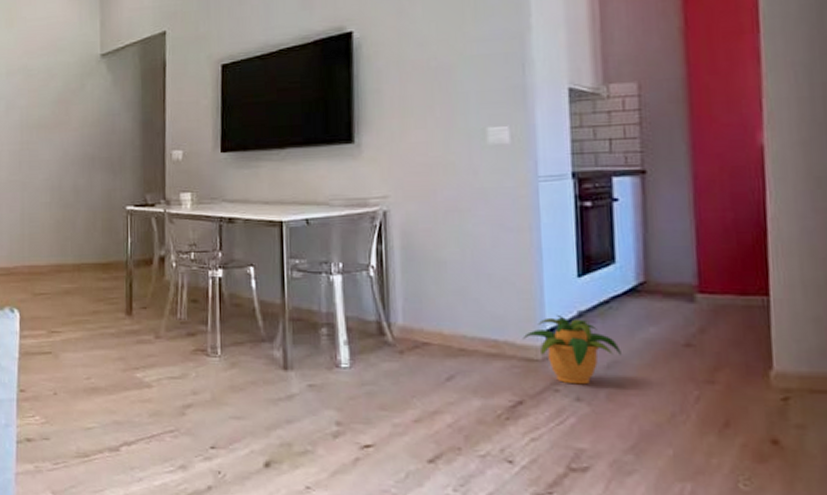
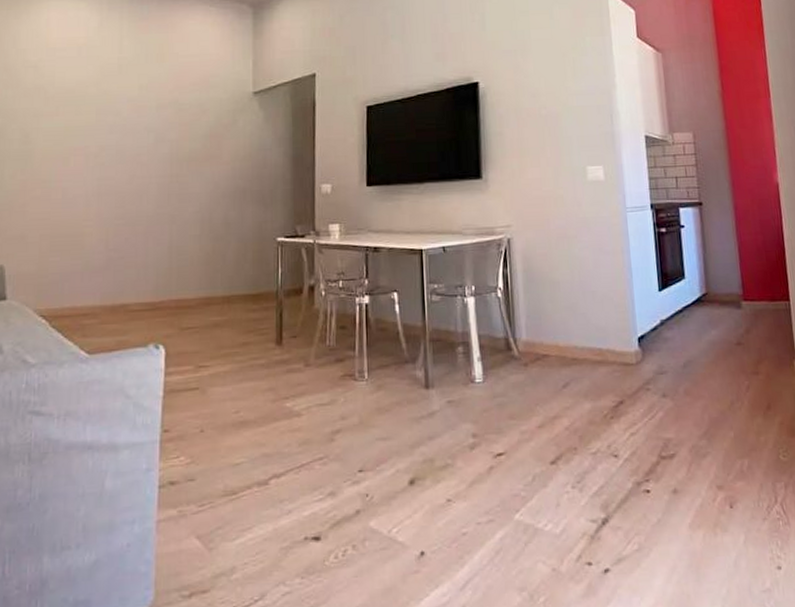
potted plant: present [522,314,621,385] -> none [620,323,693,383]

